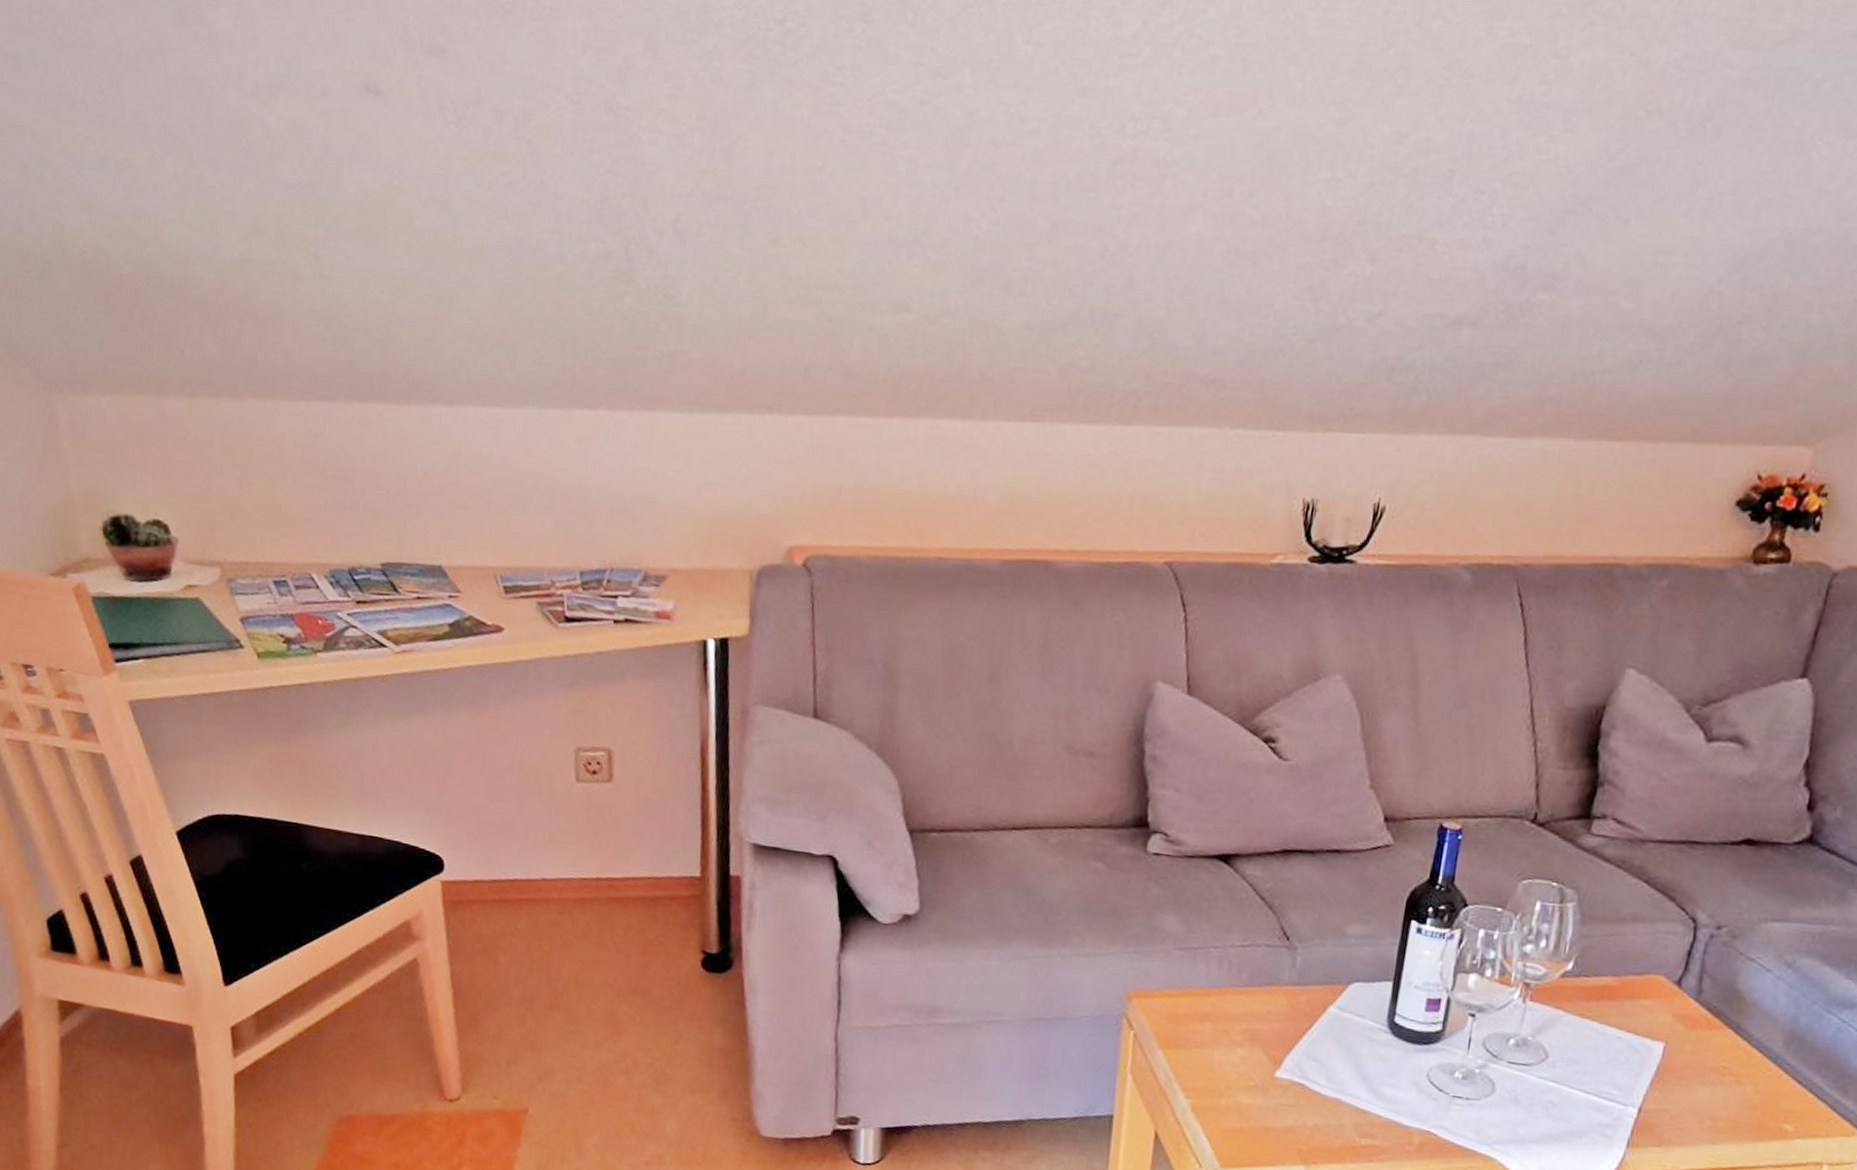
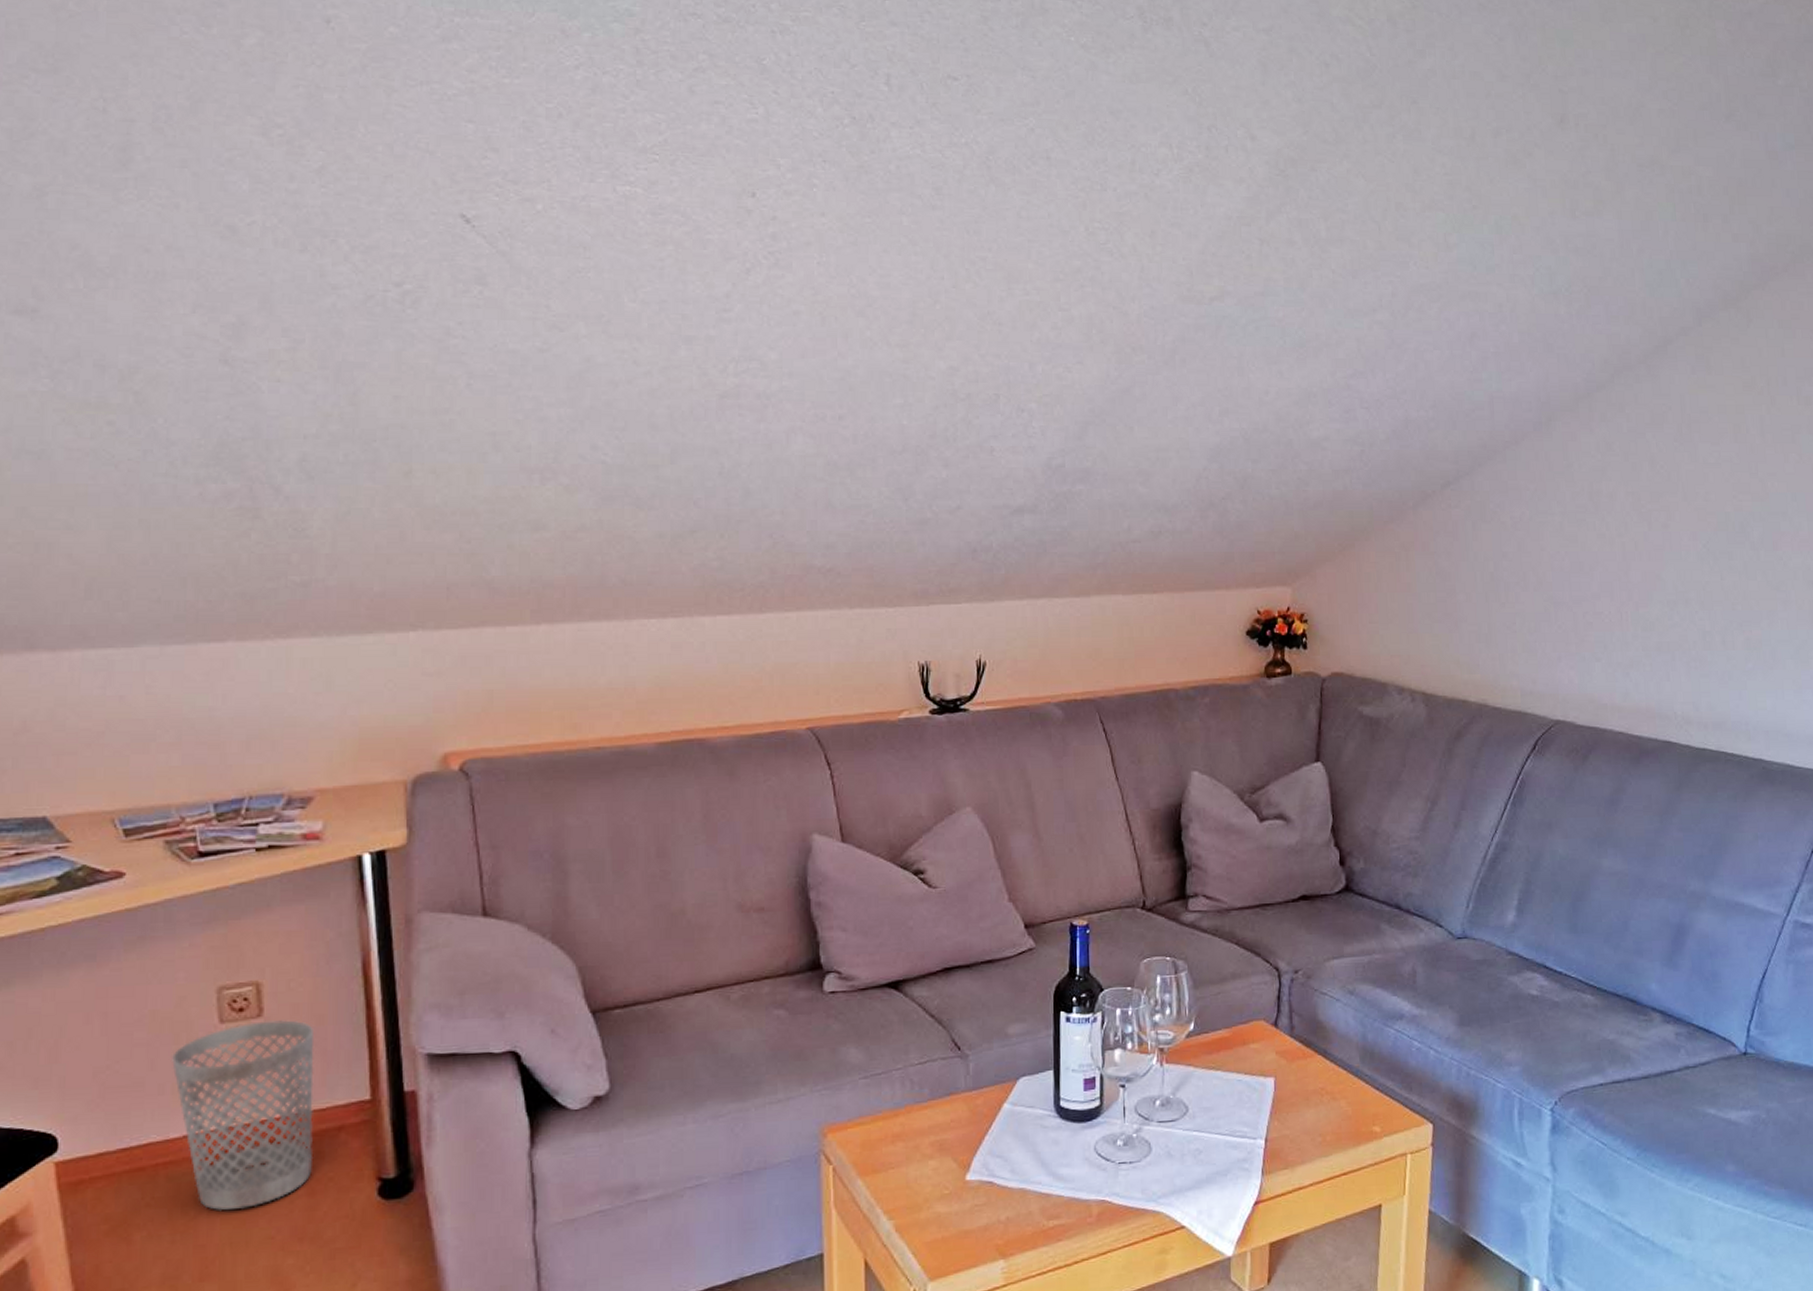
wastebasket: none [535,786,655,954] -> present [172,1020,315,1211]

